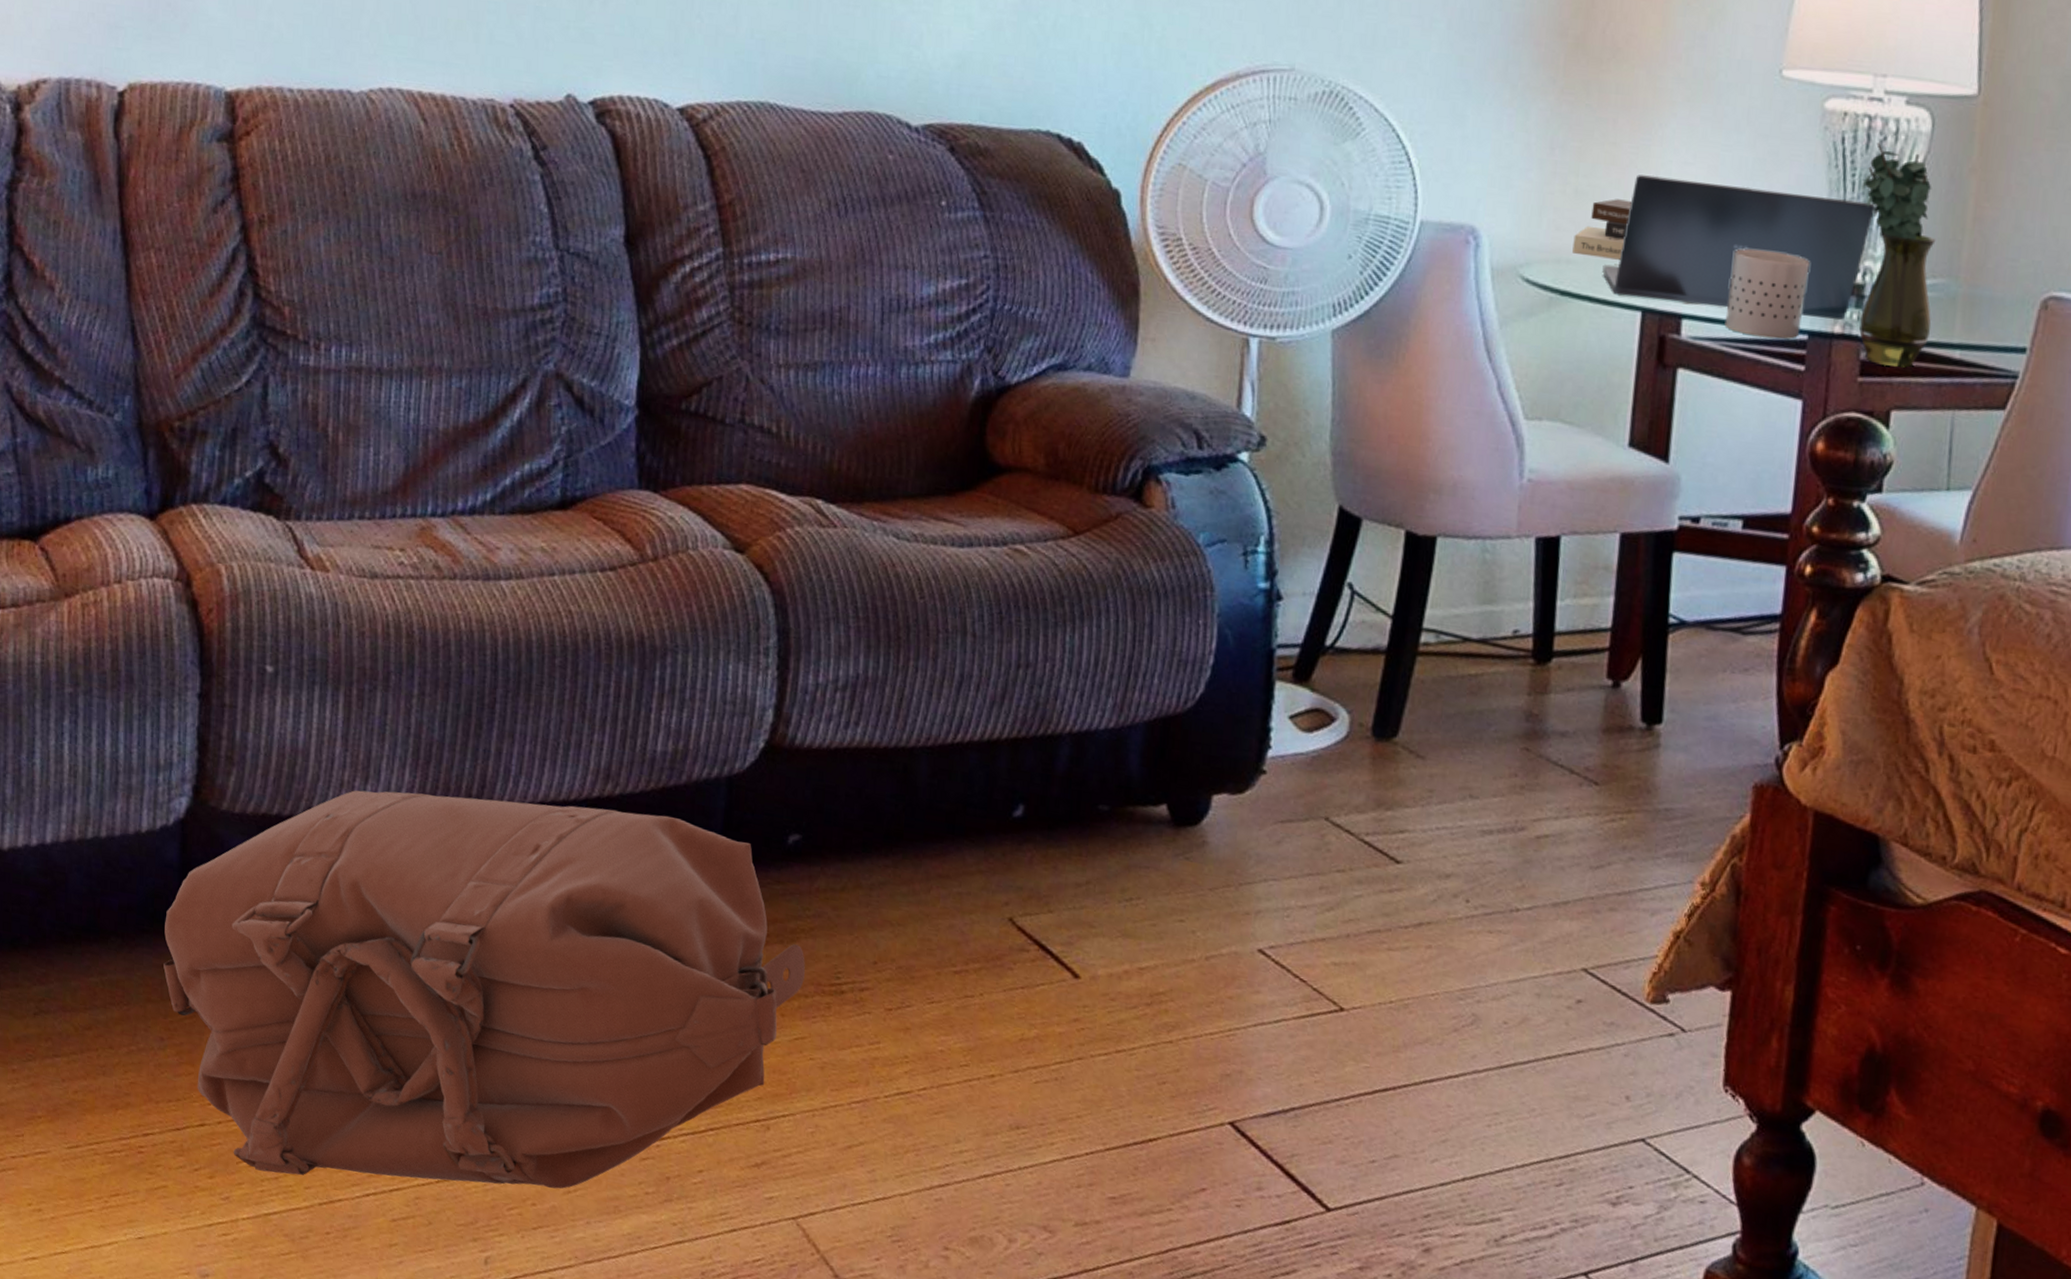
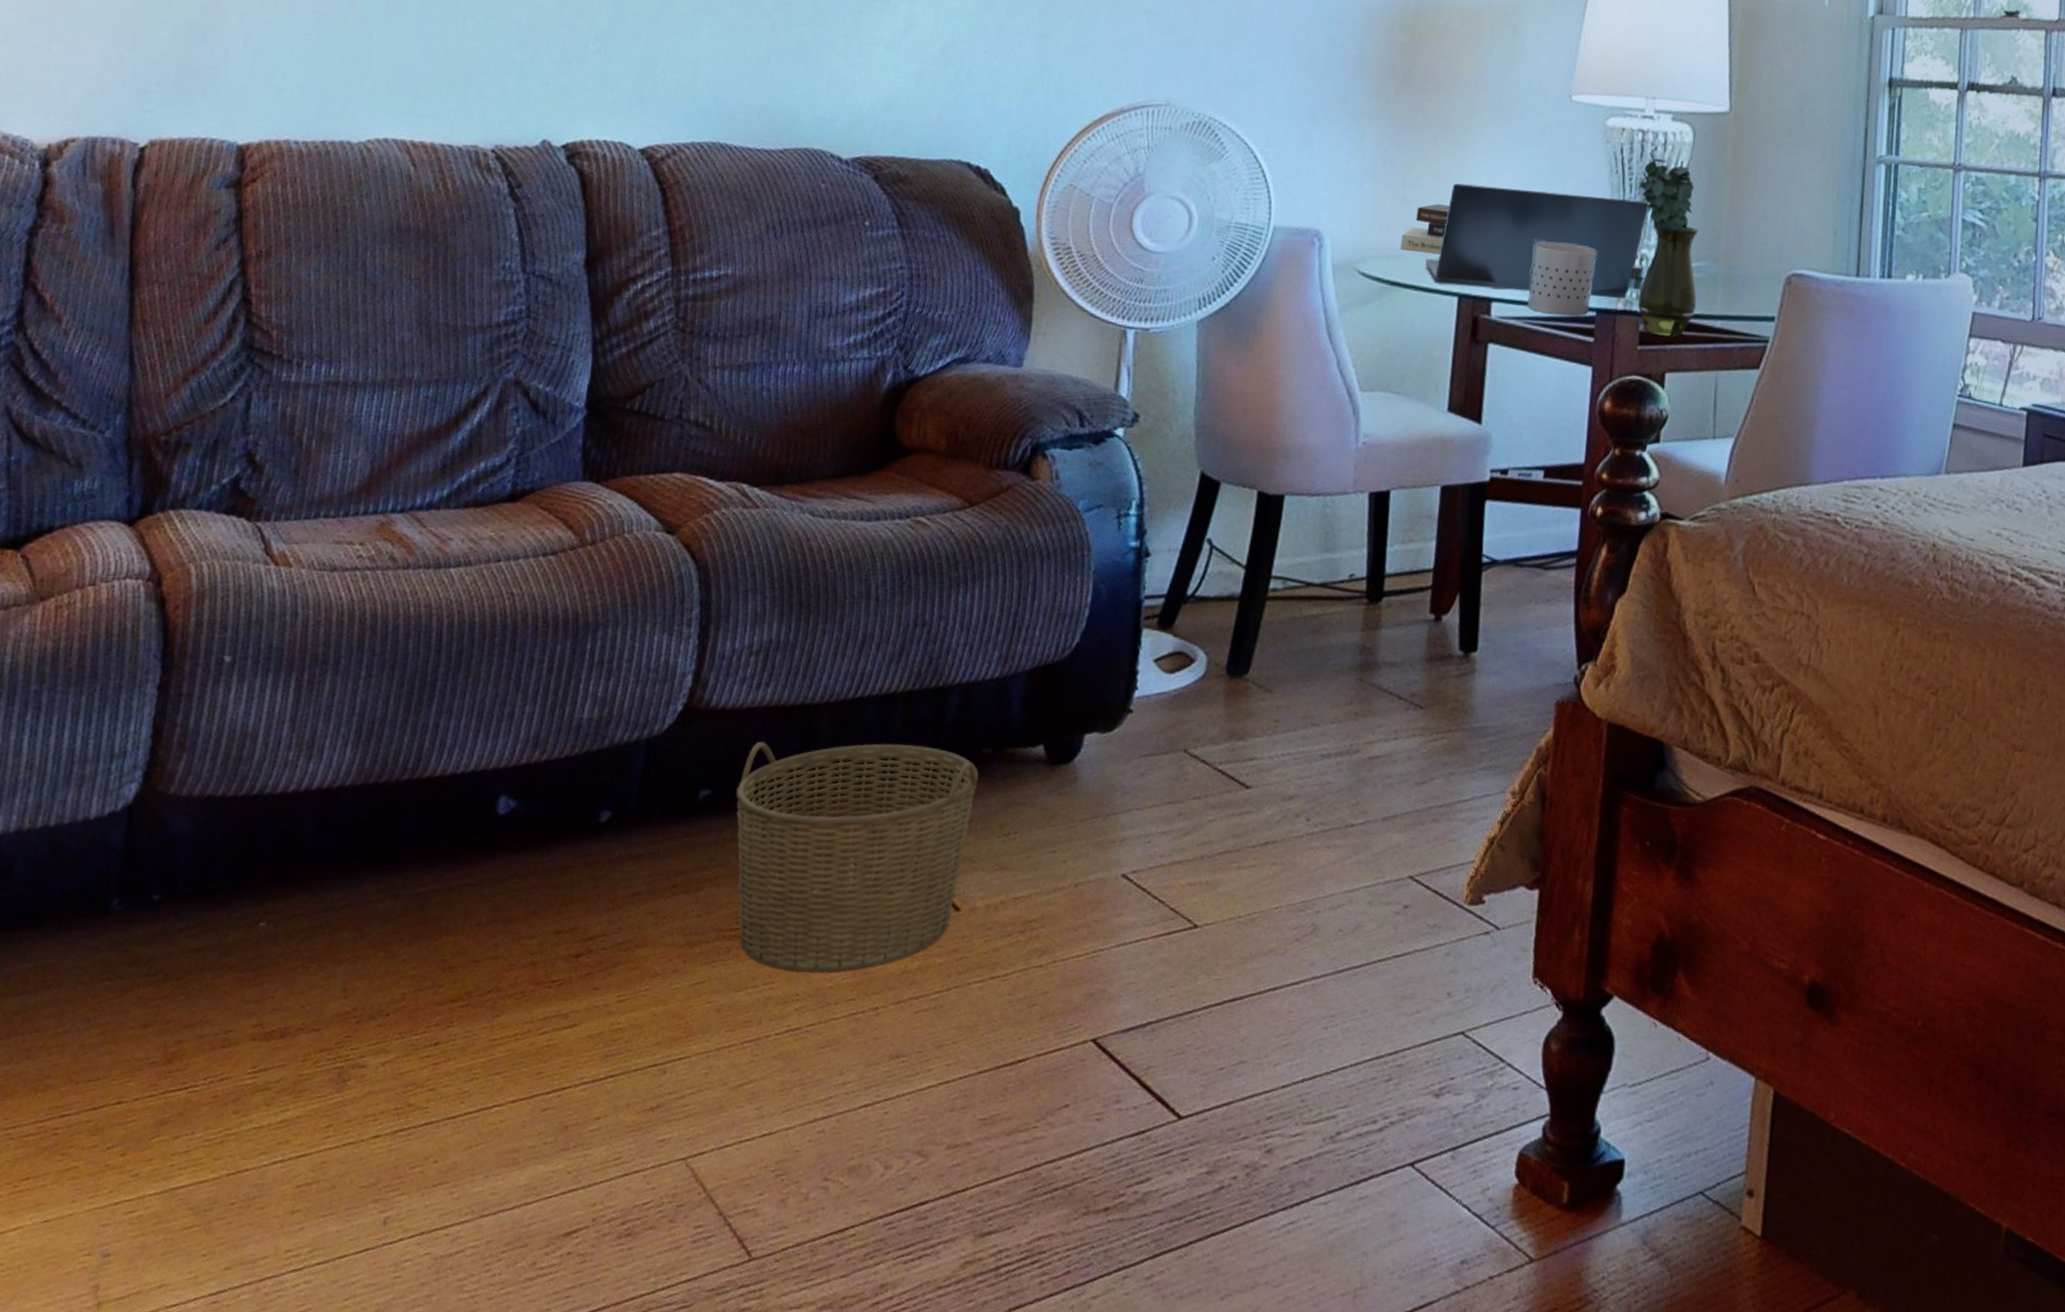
duffel bag: present [163,790,805,1189] -> none [97,768,709,1148]
basket: none [828,785,1096,1035] -> present [736,741,979,972]

